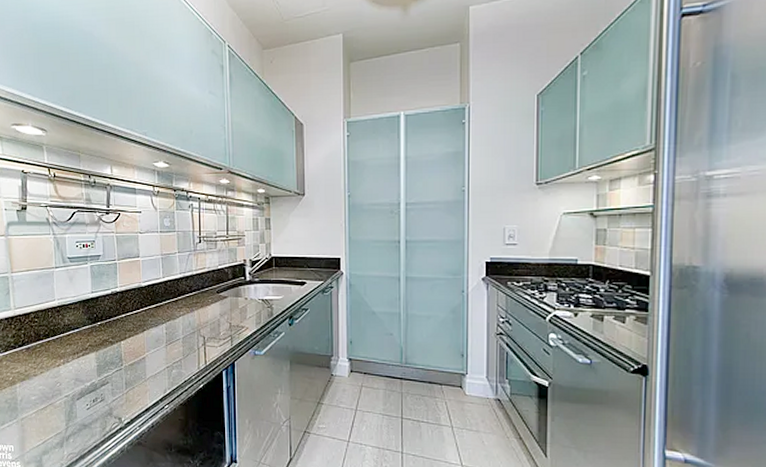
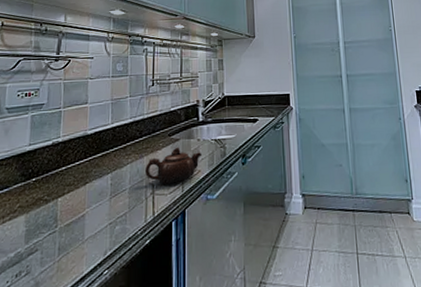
teapot: none [196,304,250,339] -> present [145,147,203,185]

